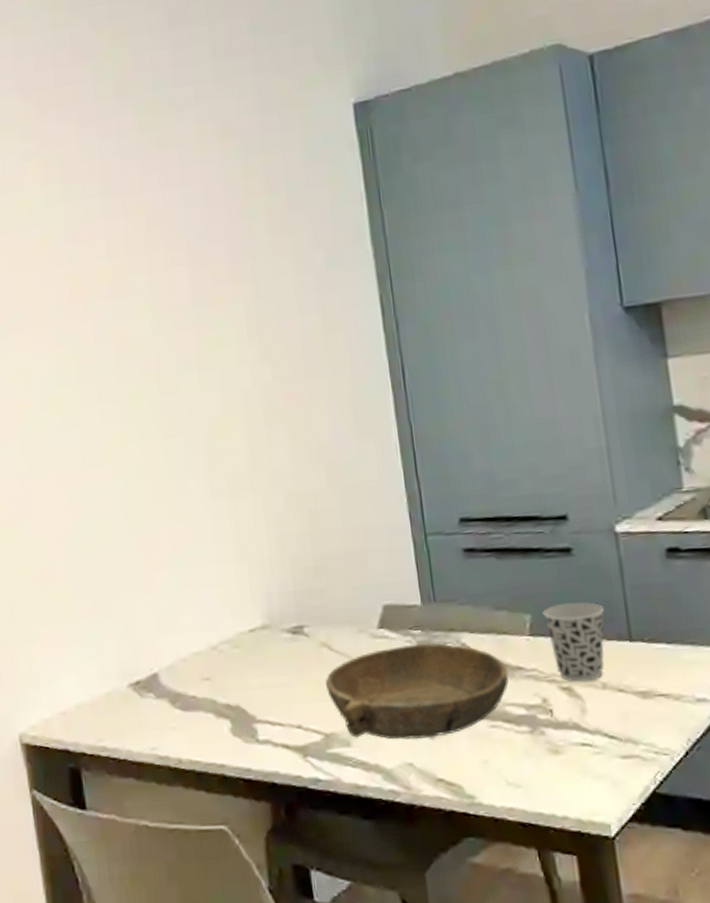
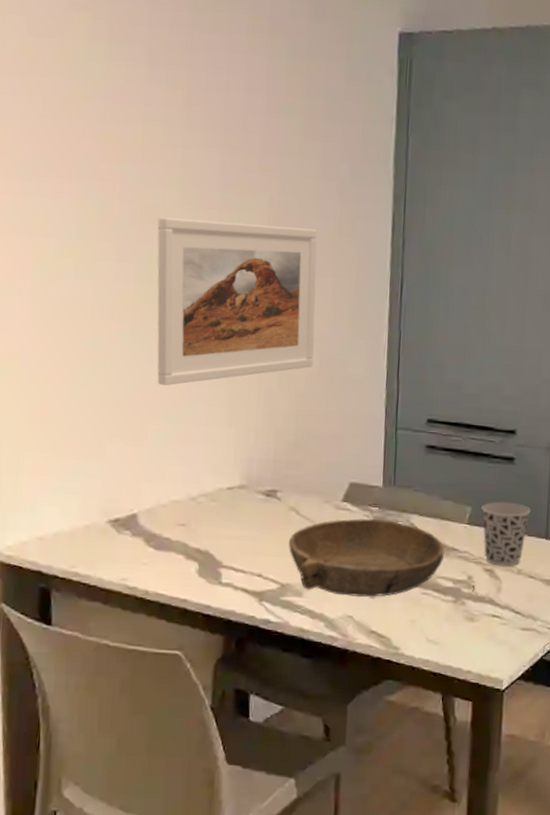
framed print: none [135,330,321,528] -> present [157,217,317,386]

